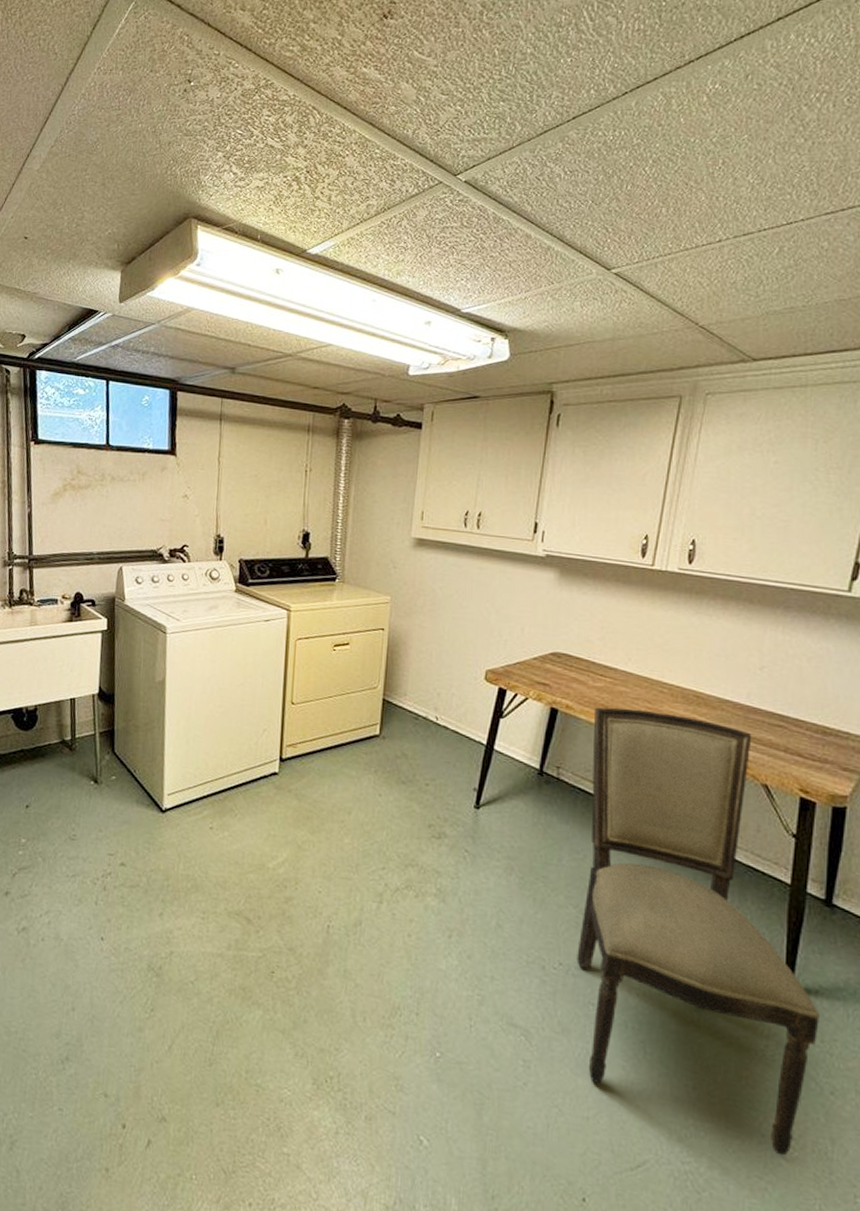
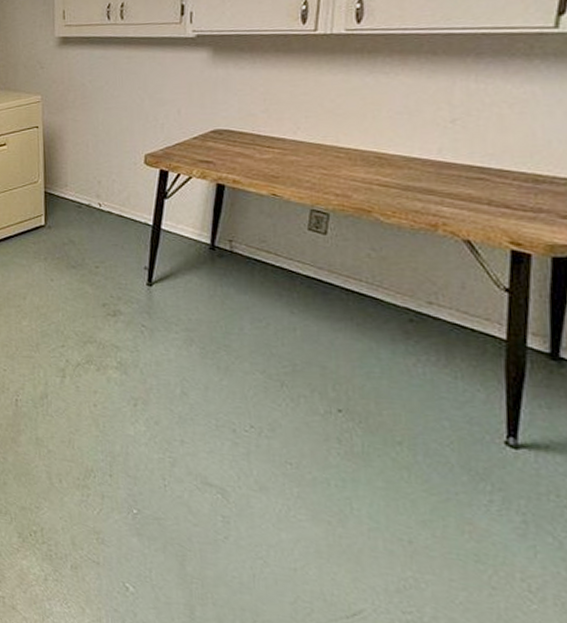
dining chair: present [576,707,819,1156] -> none [263,176,553,609]

